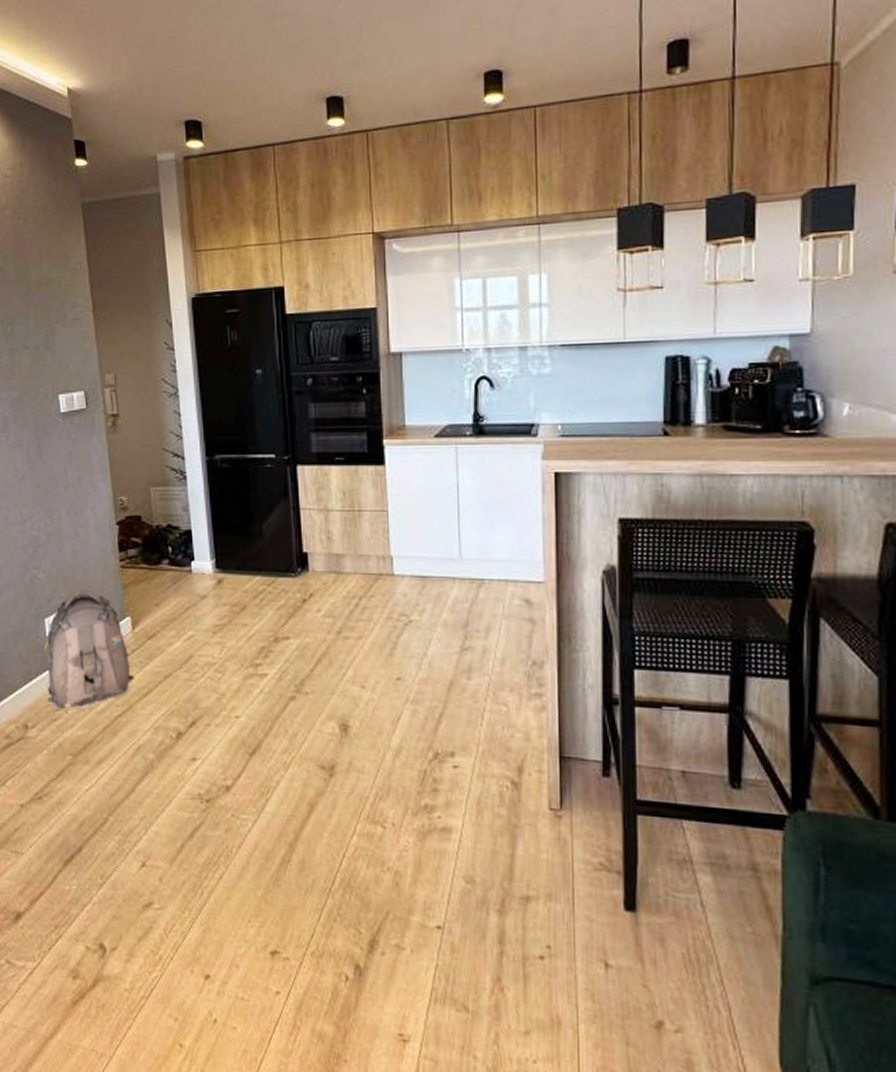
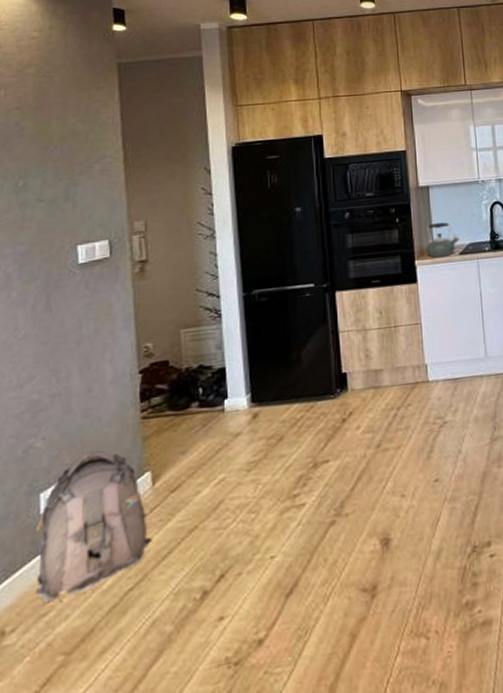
kettle: none [396,397,436,439] -> present [426,222,460,259]

